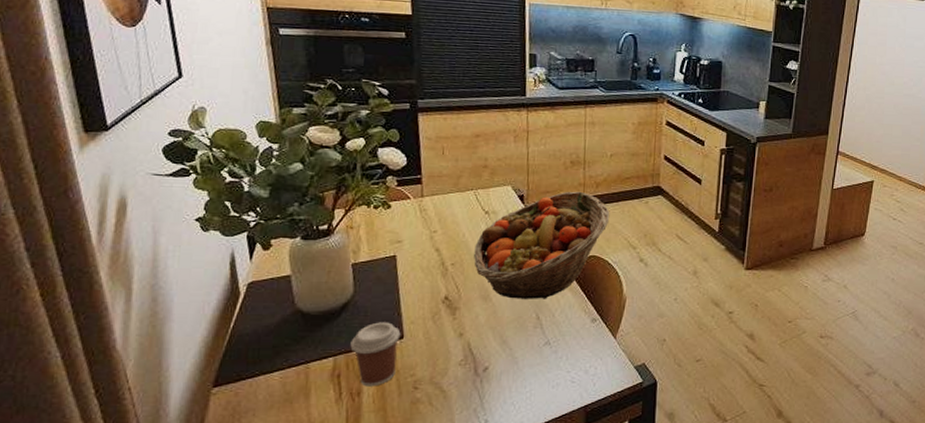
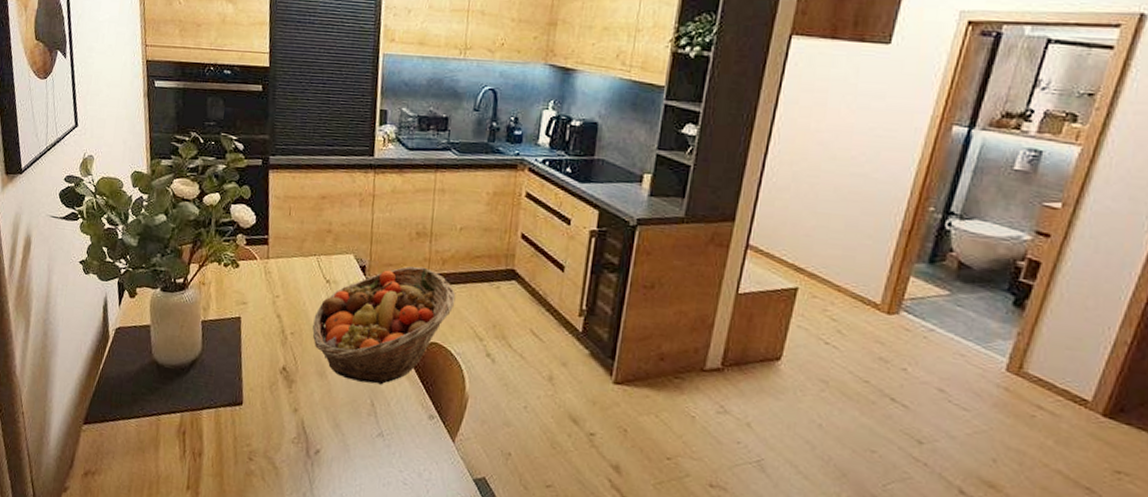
coffee cup: present [350,322,401,387] -> none [195,384,241,450]

